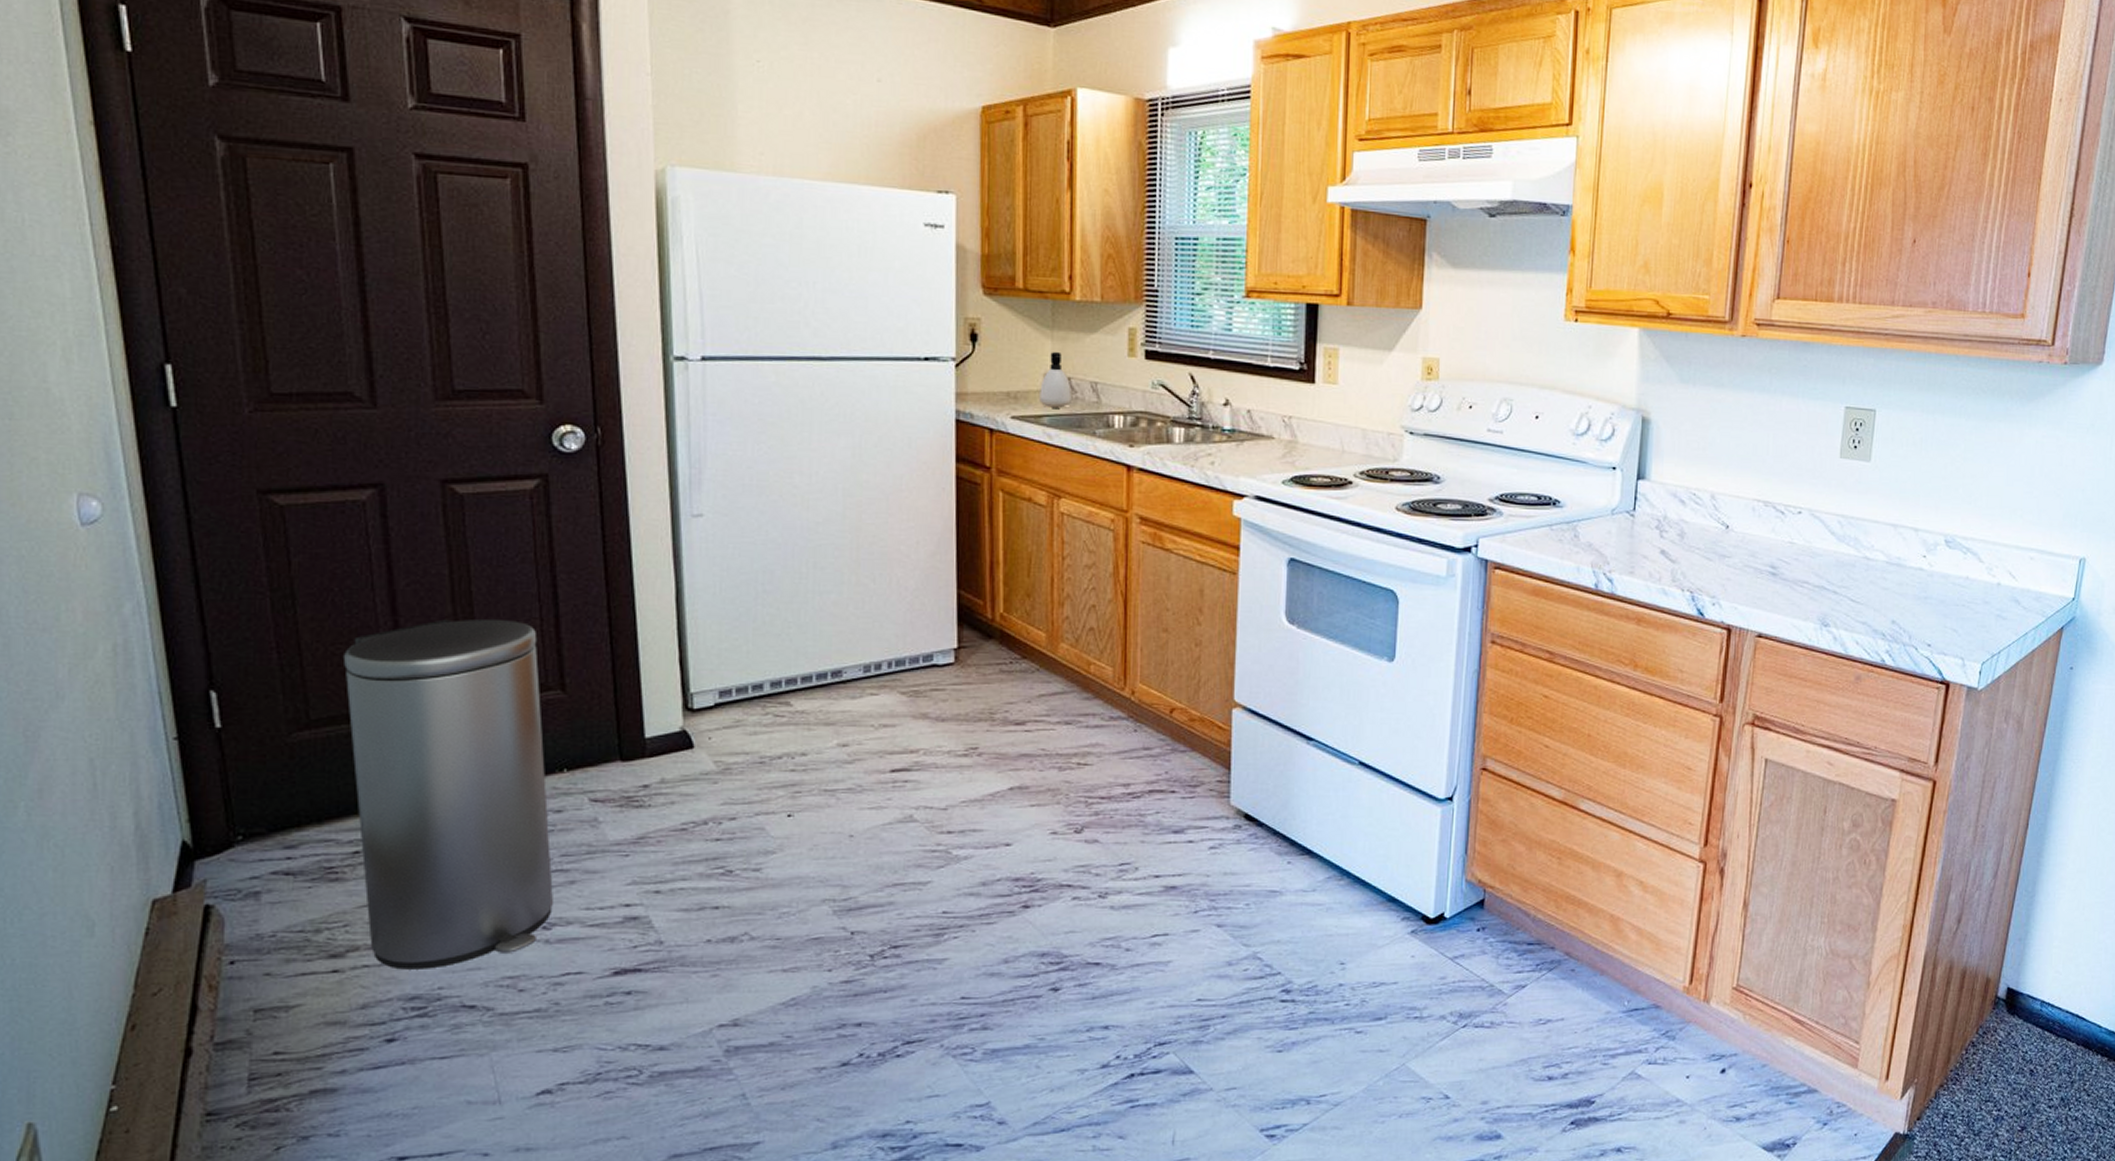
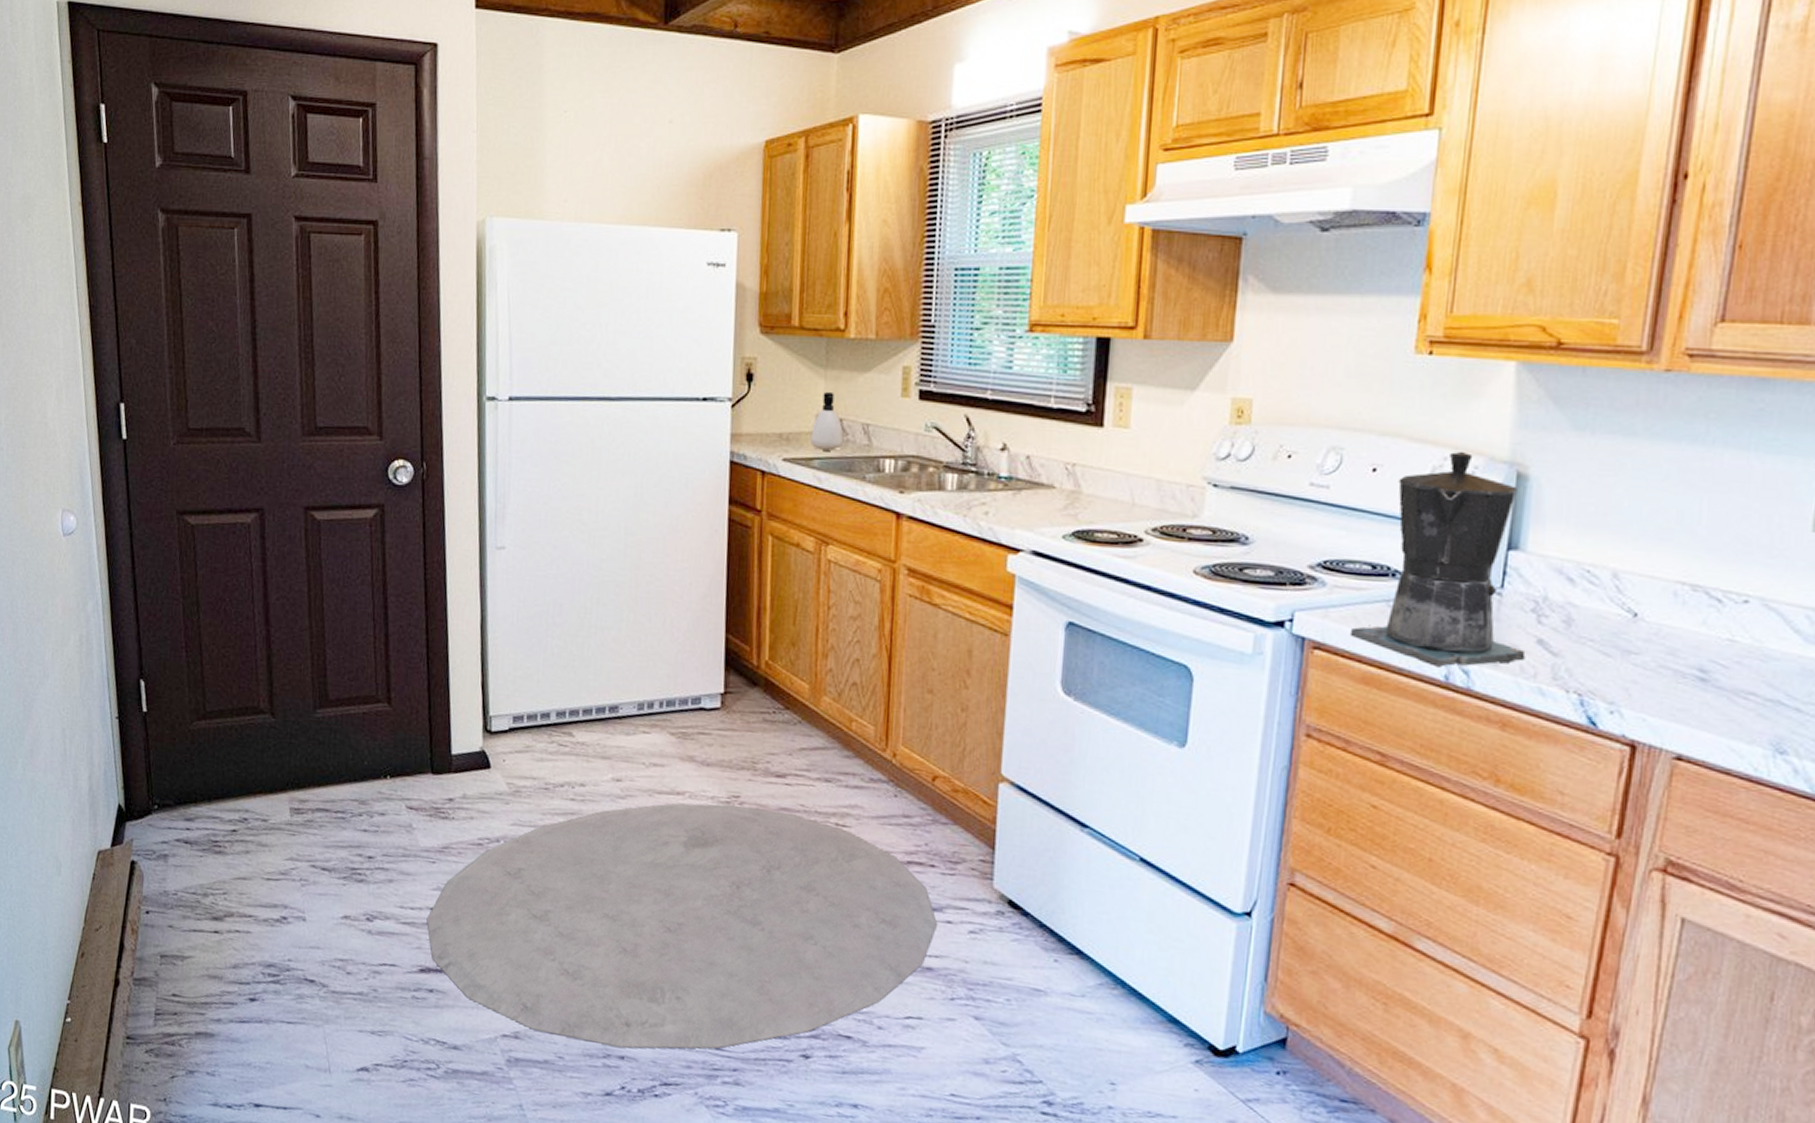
pedal bin: present [344,618,553,970] -> none [231,631,376,942]
floor mat: none [620,756,1179,1016] -> present [427,803,937,1049]
coffee maker: none [1522,400,1653,578] -> present [1349,451,1526,668]

